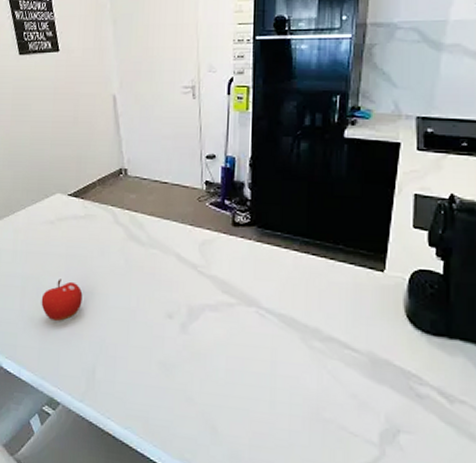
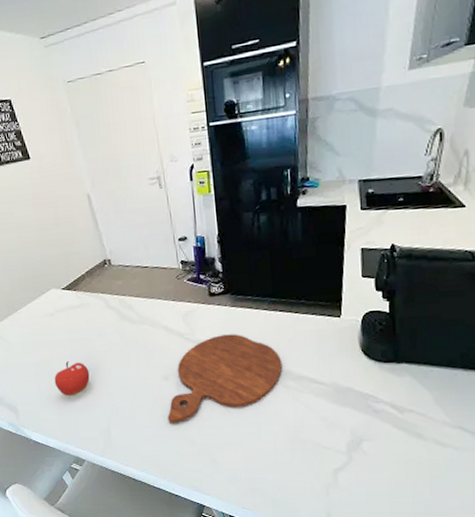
cutting board: none [165,273,310,374] -> present [167,334,283,423]

